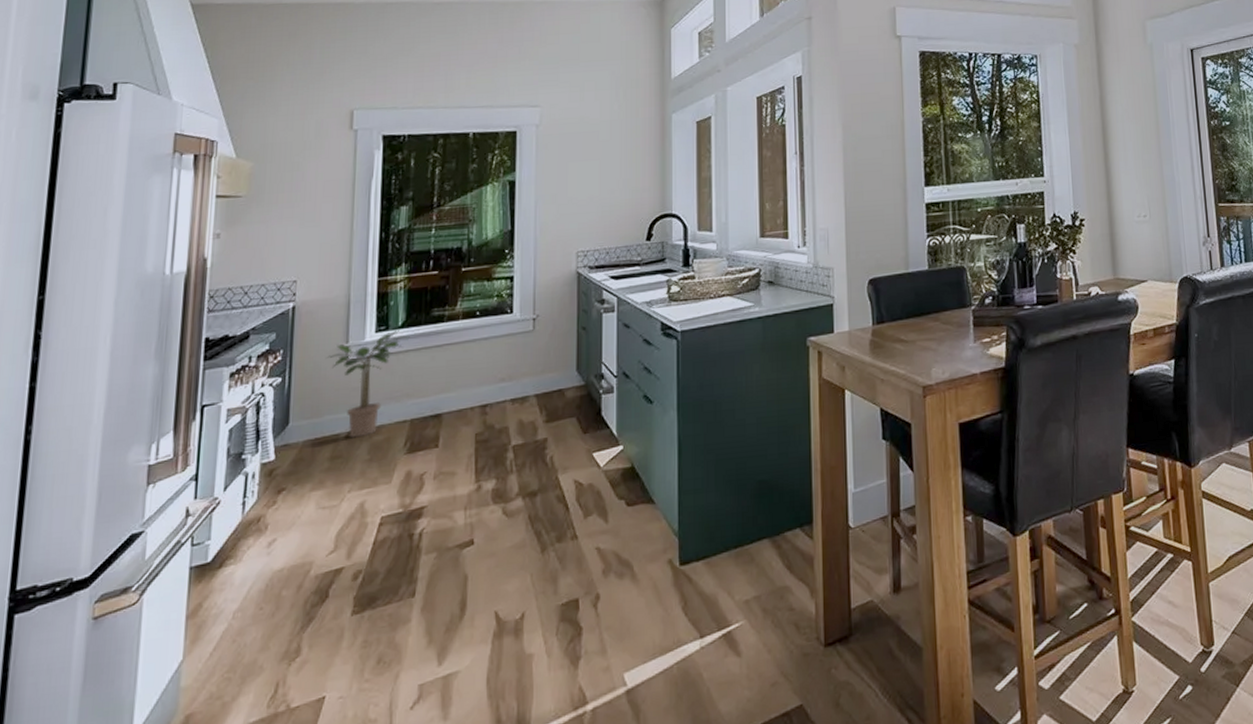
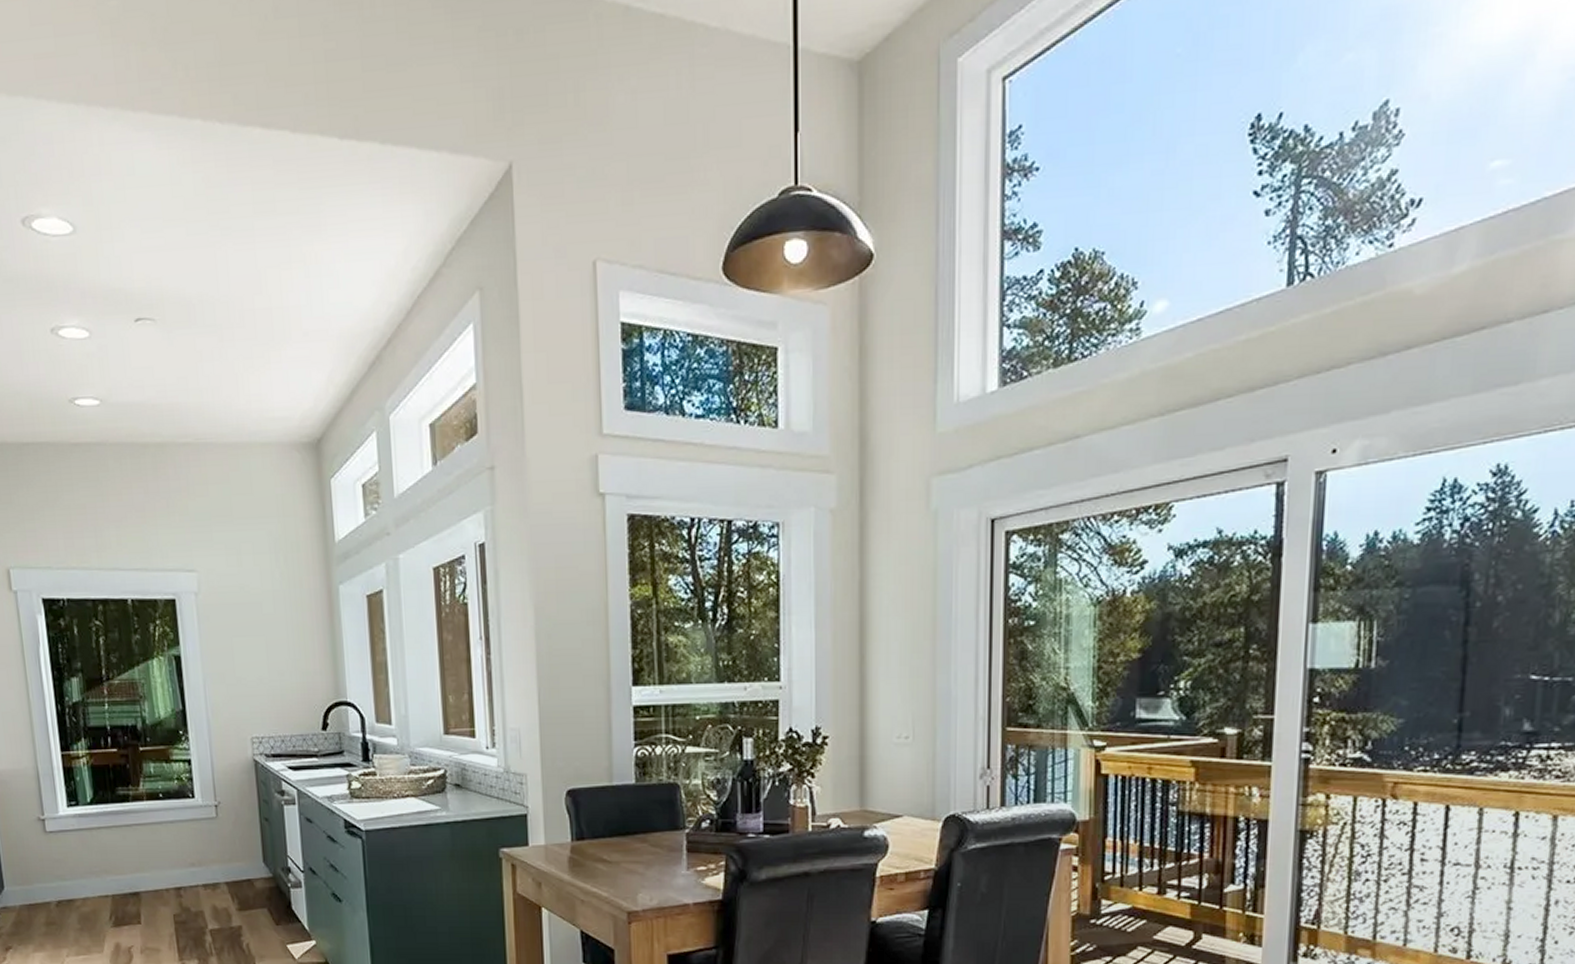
potted plant: present [326,330,410,438] -> none [26,807,100,907]

